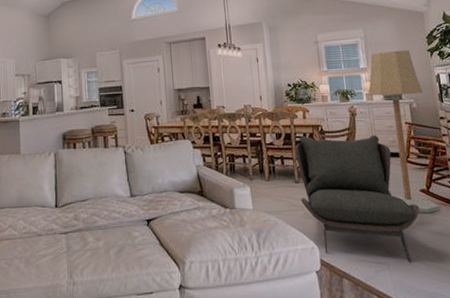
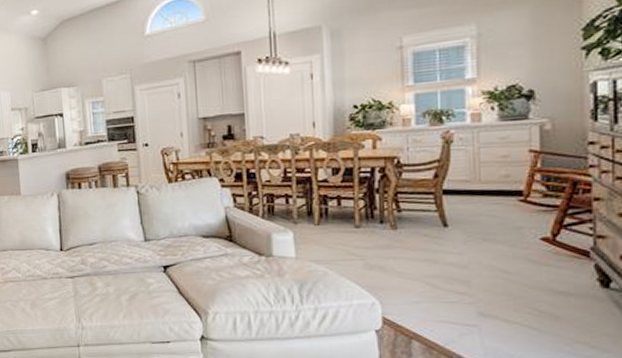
armless chair: present [294,135,420,263] -> none [356,167,537,327]
floor lamp: present [368,50,439,214] -> none [474,49,568,268]

